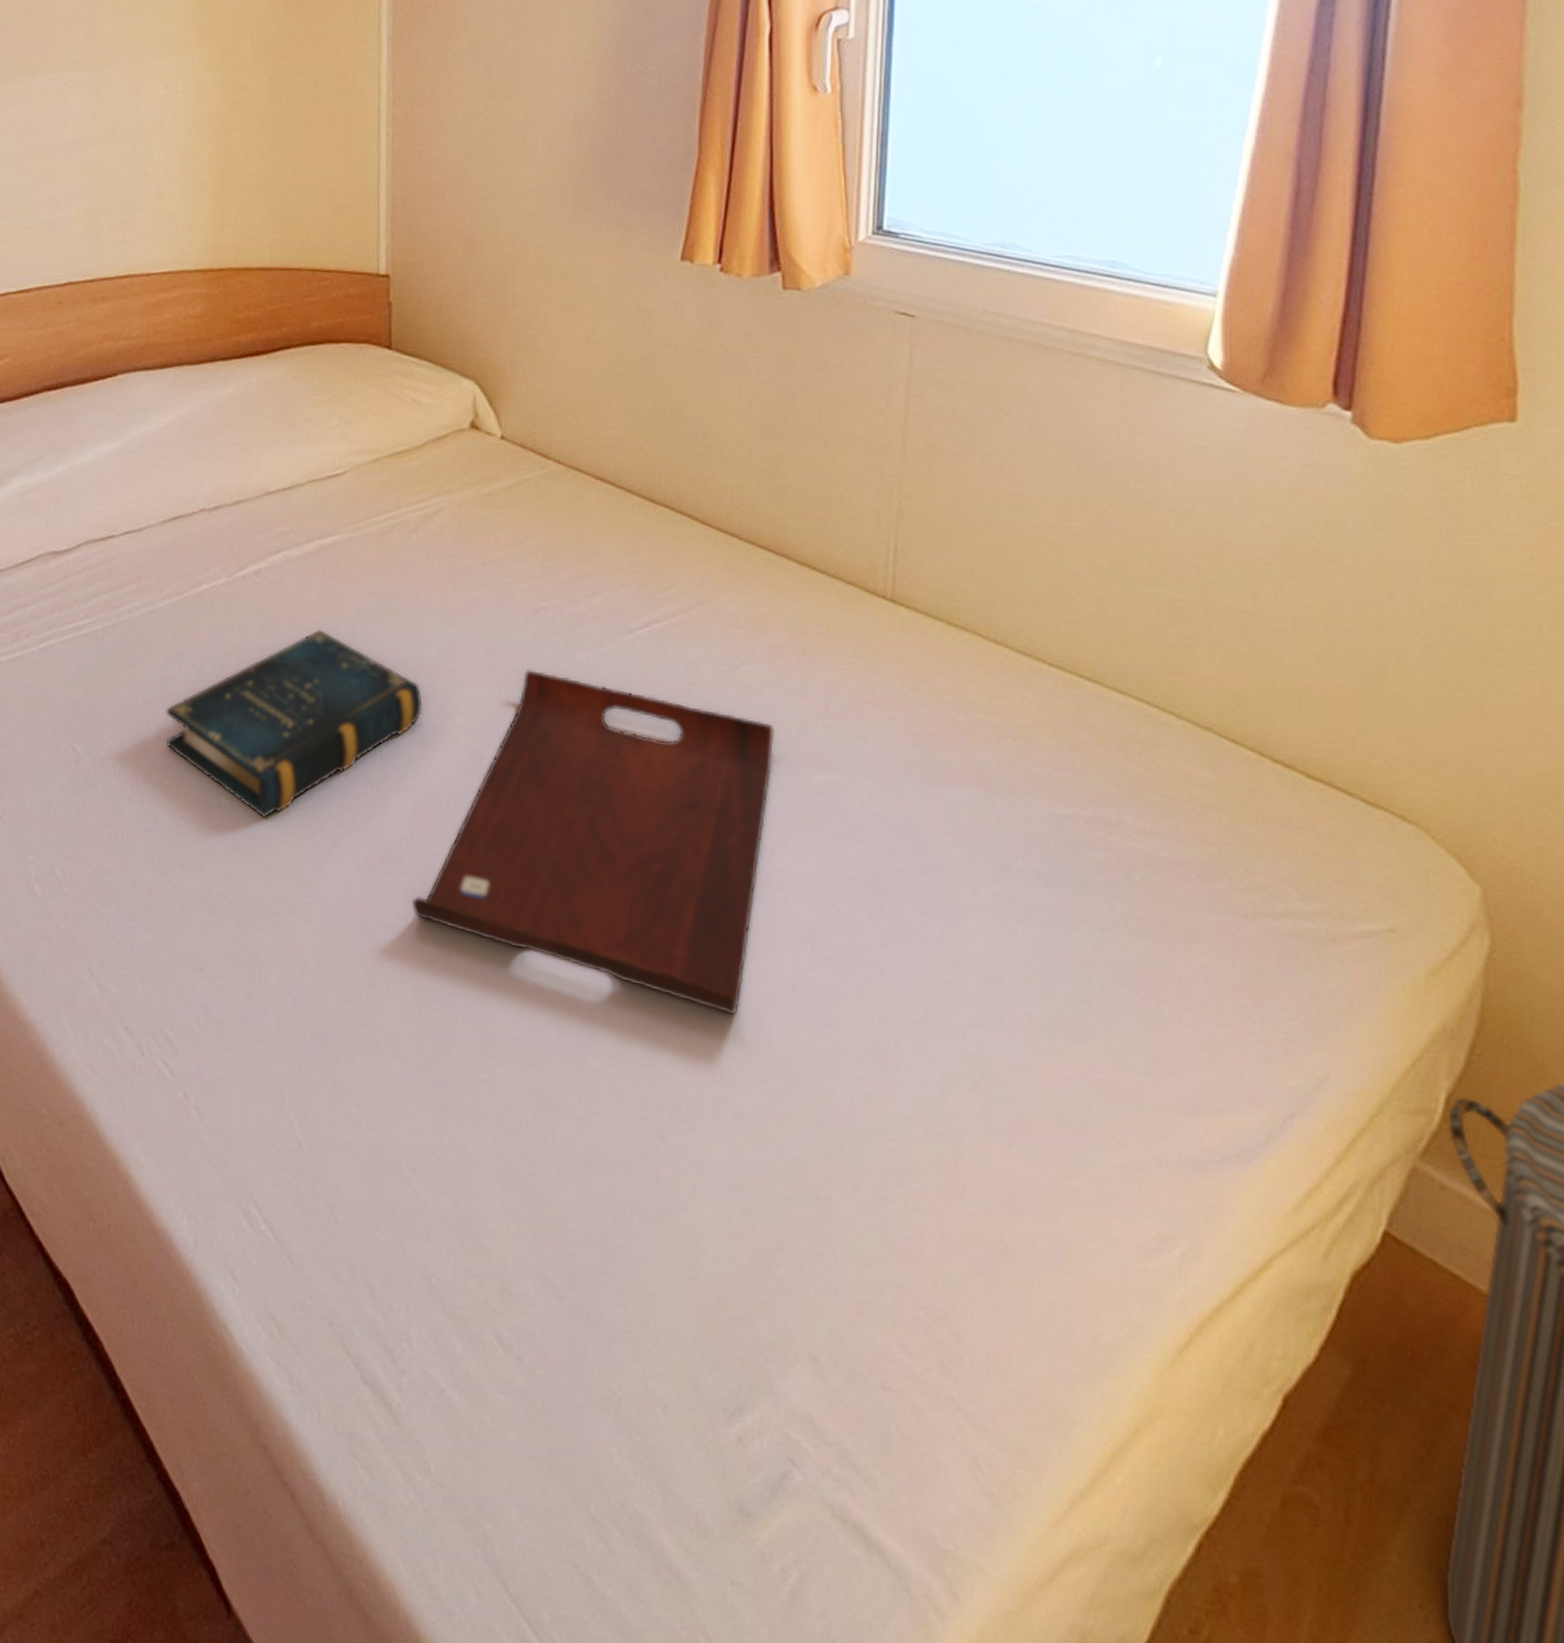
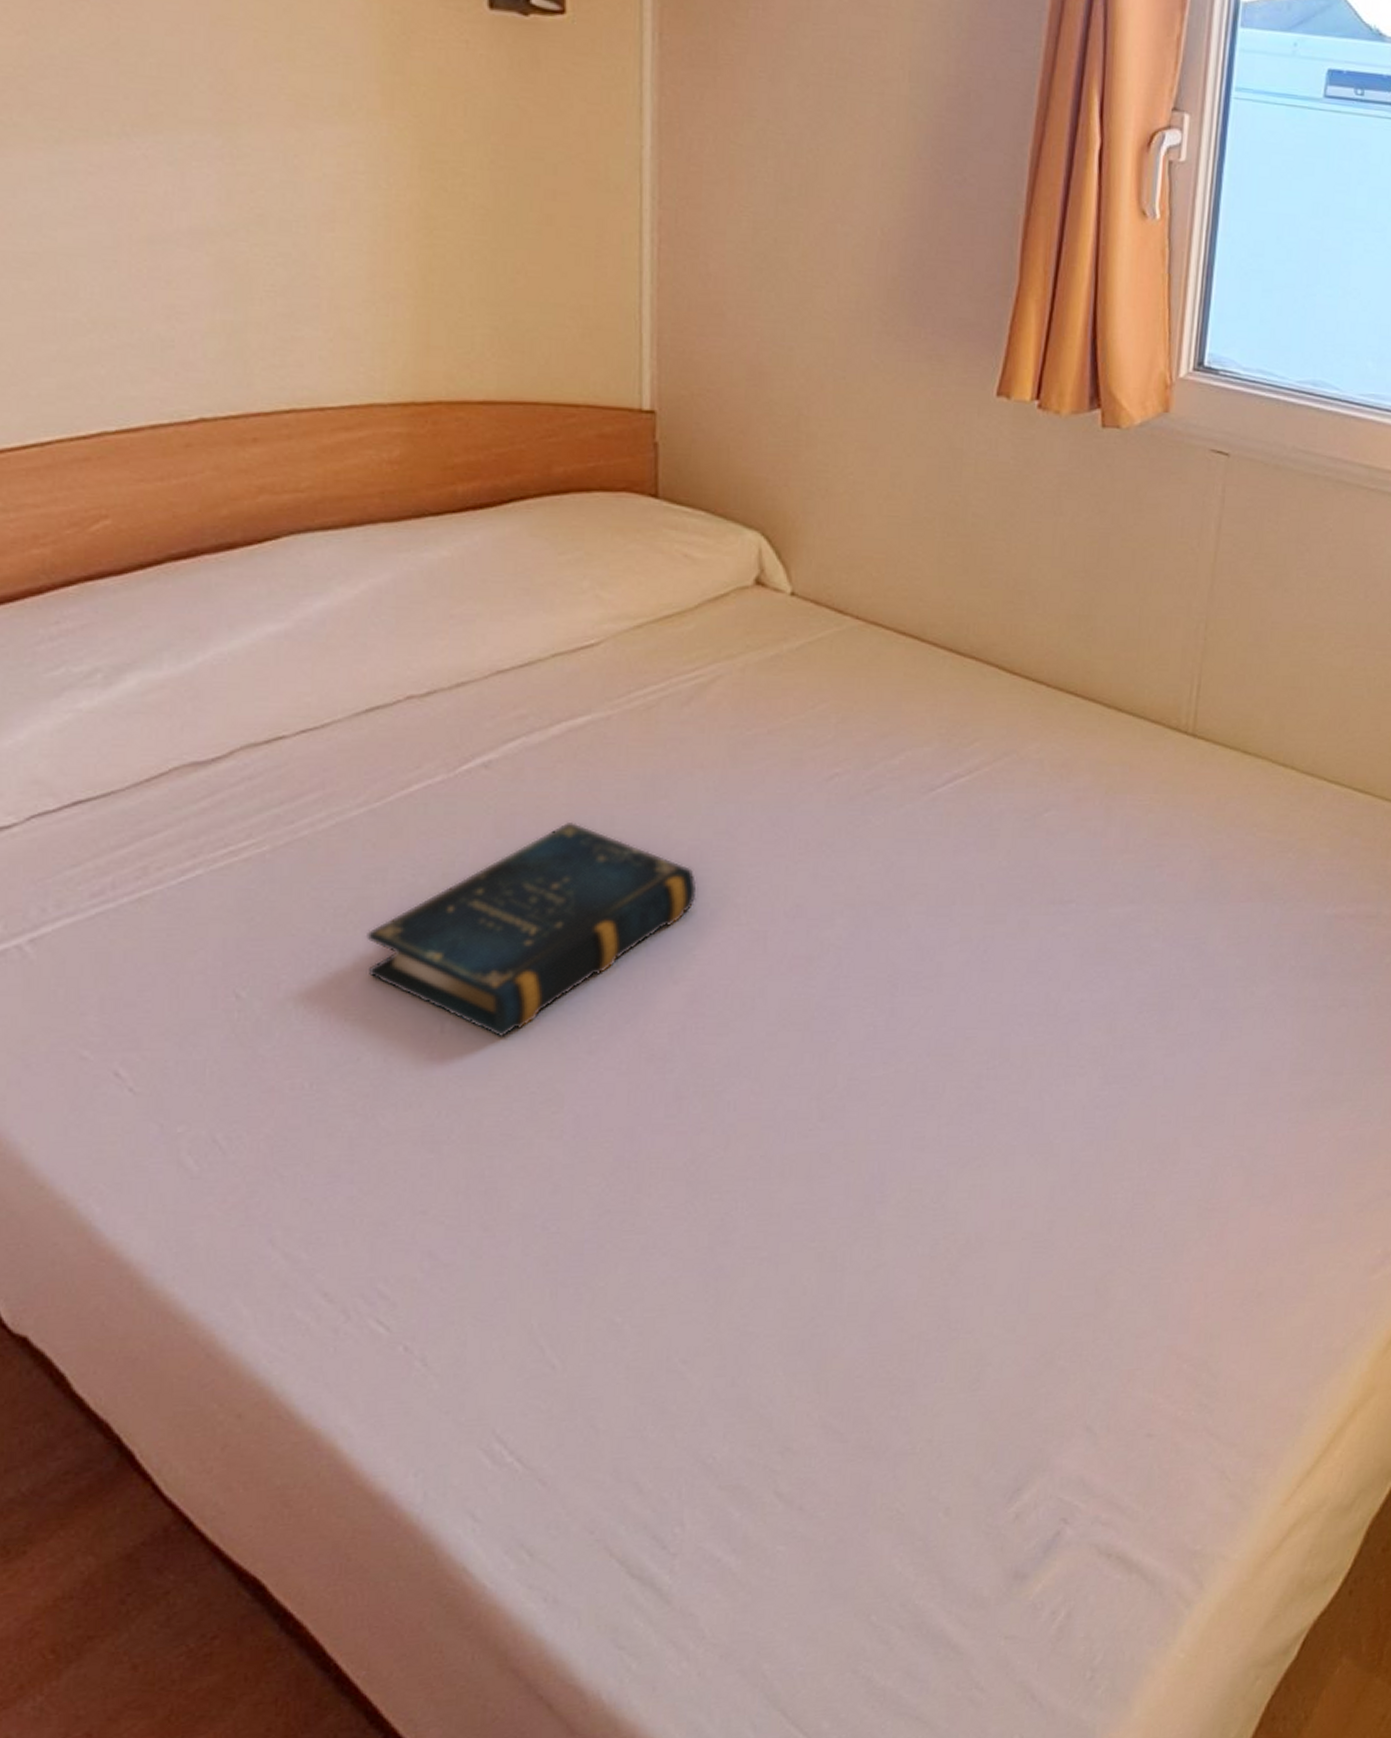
serving tray: present [411,669,774,1015] -> none [683,840,1075,1146]

